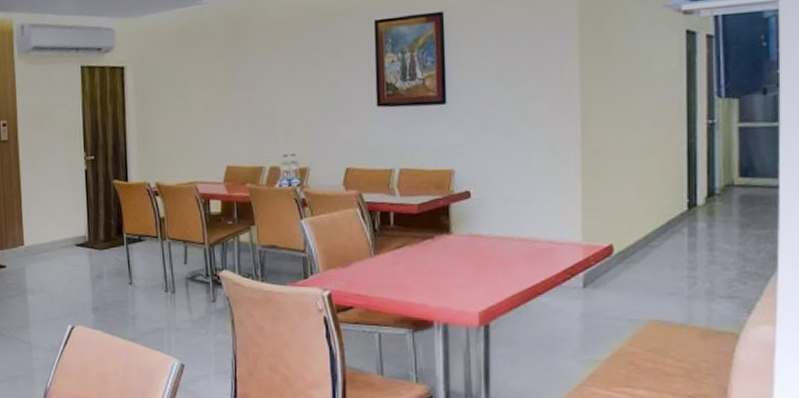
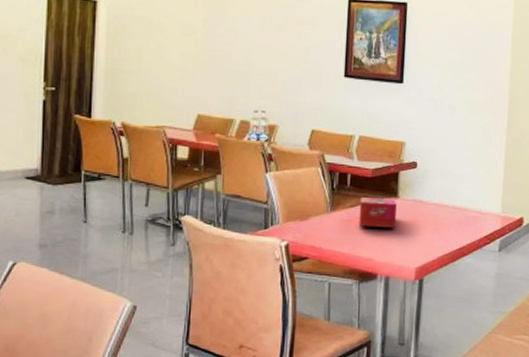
tissue box: none [406,235,451,269] -> present [359,197,397,228]

